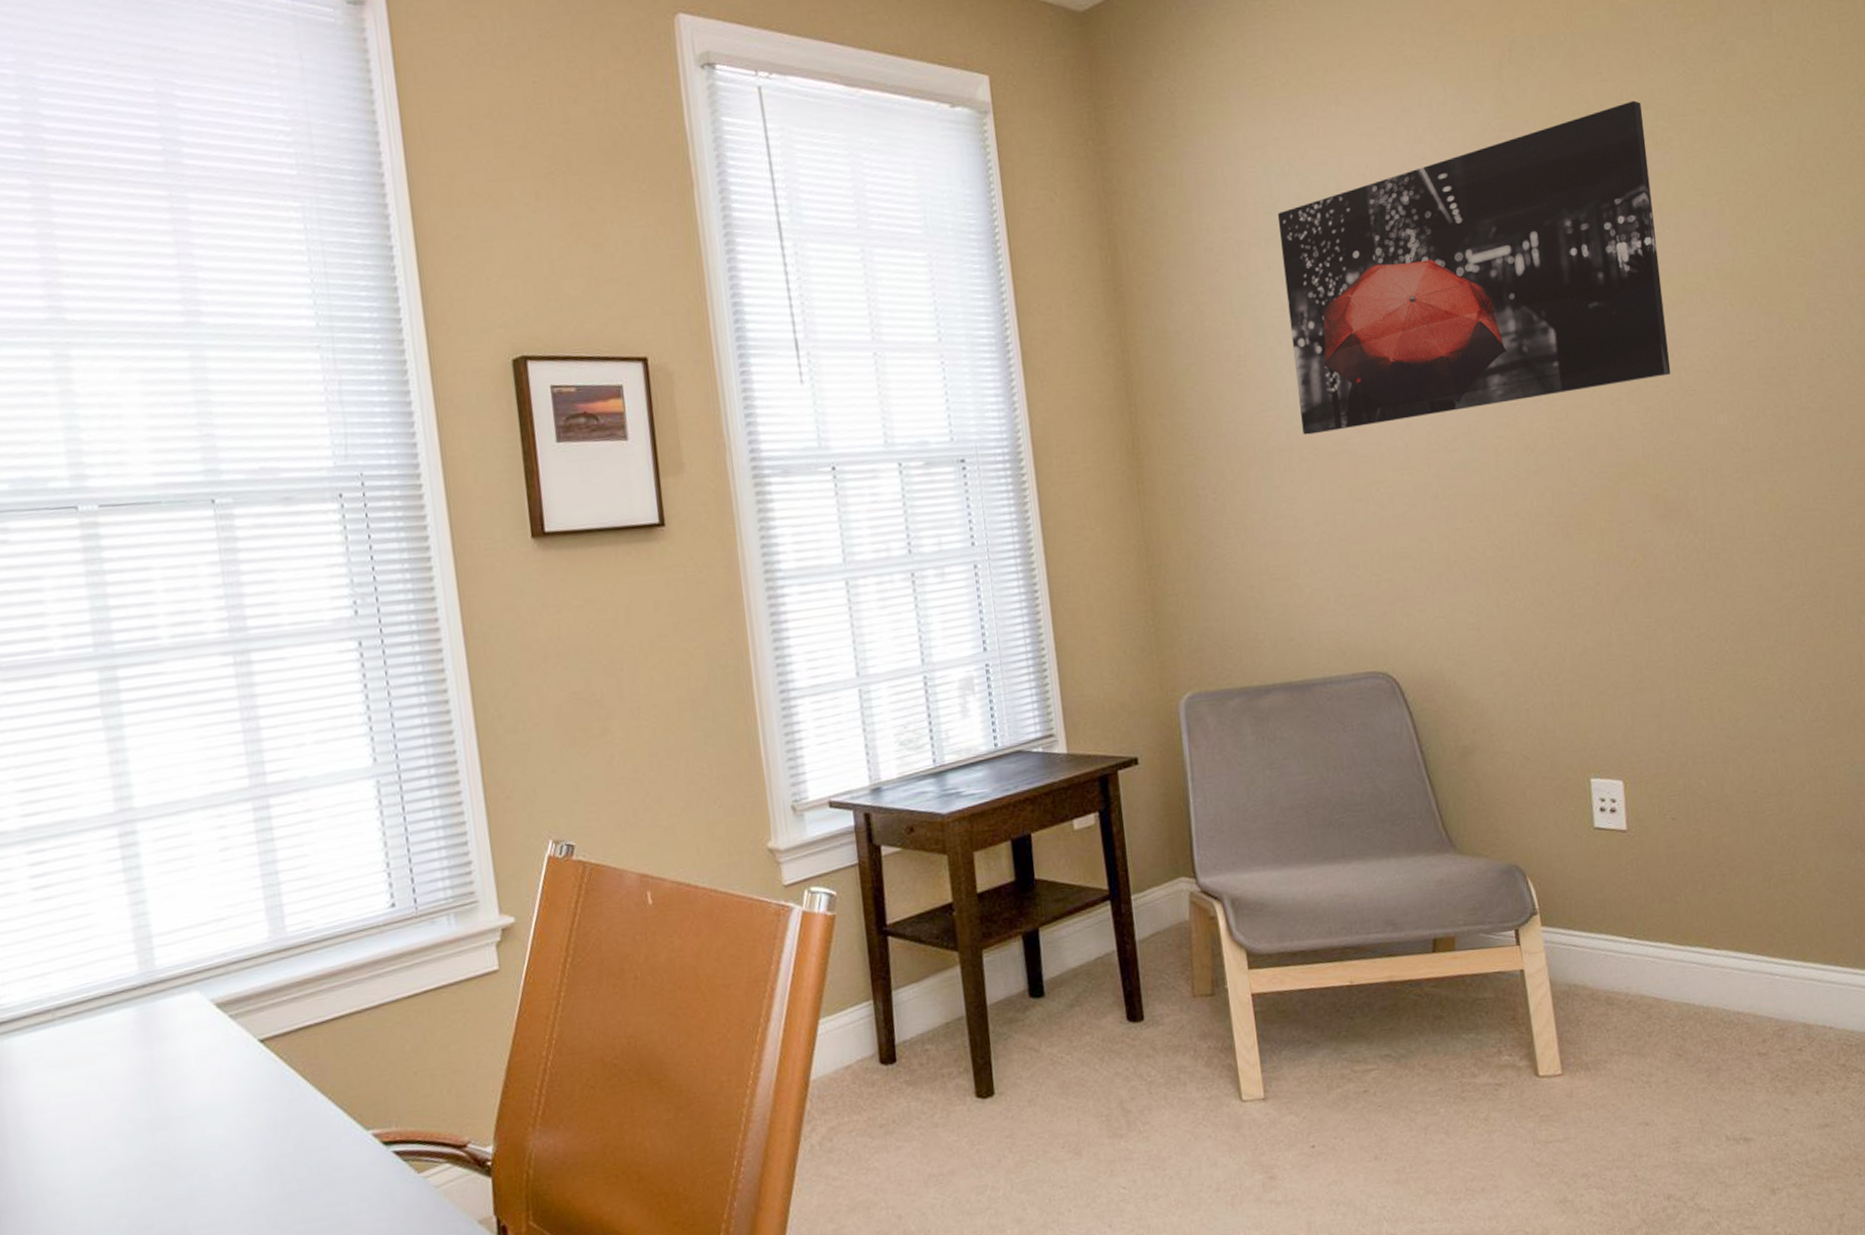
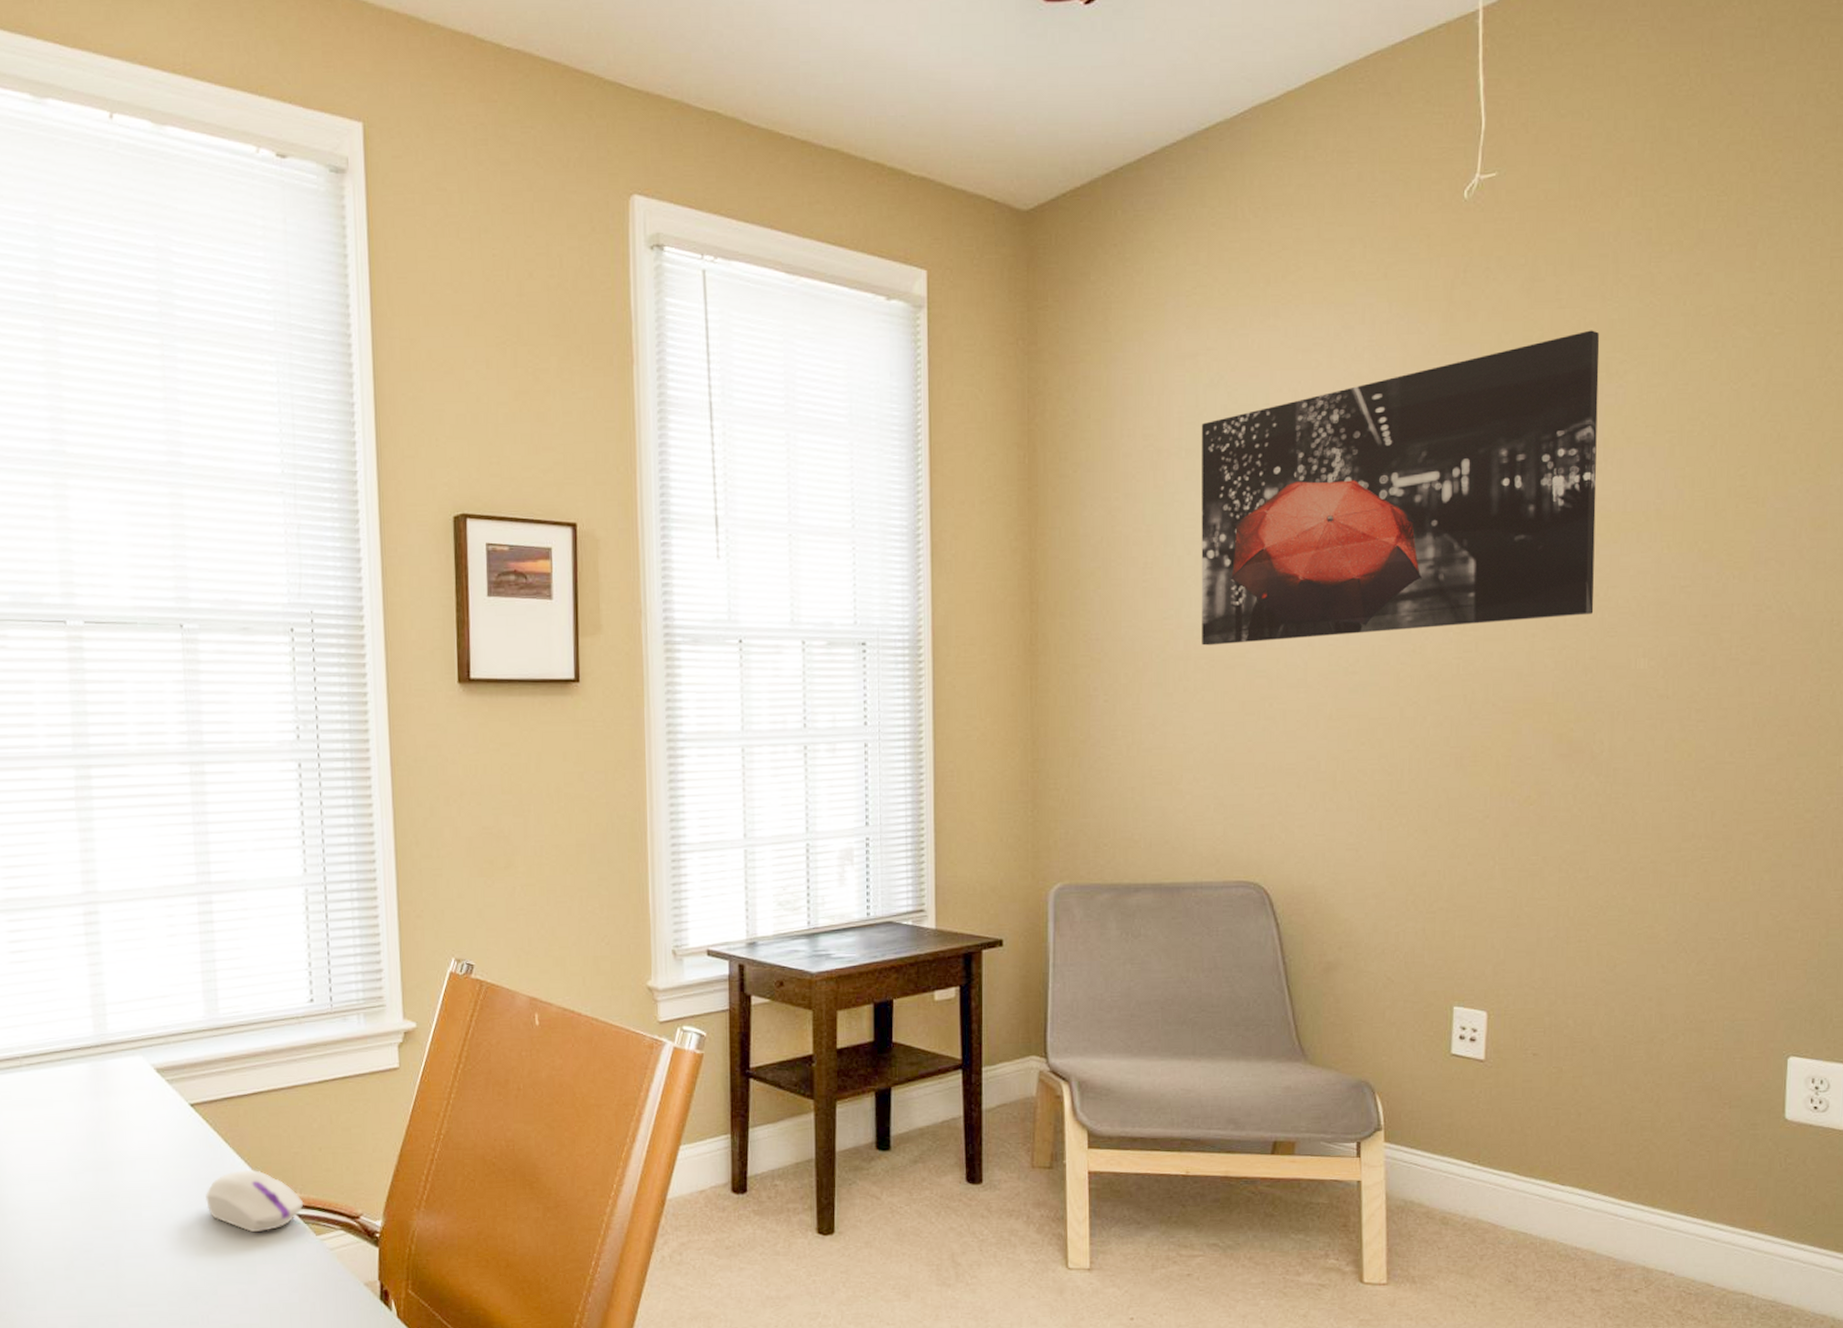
computer mouse: none [285,1106,401,1179] -> present [206,1169,304,1232]

